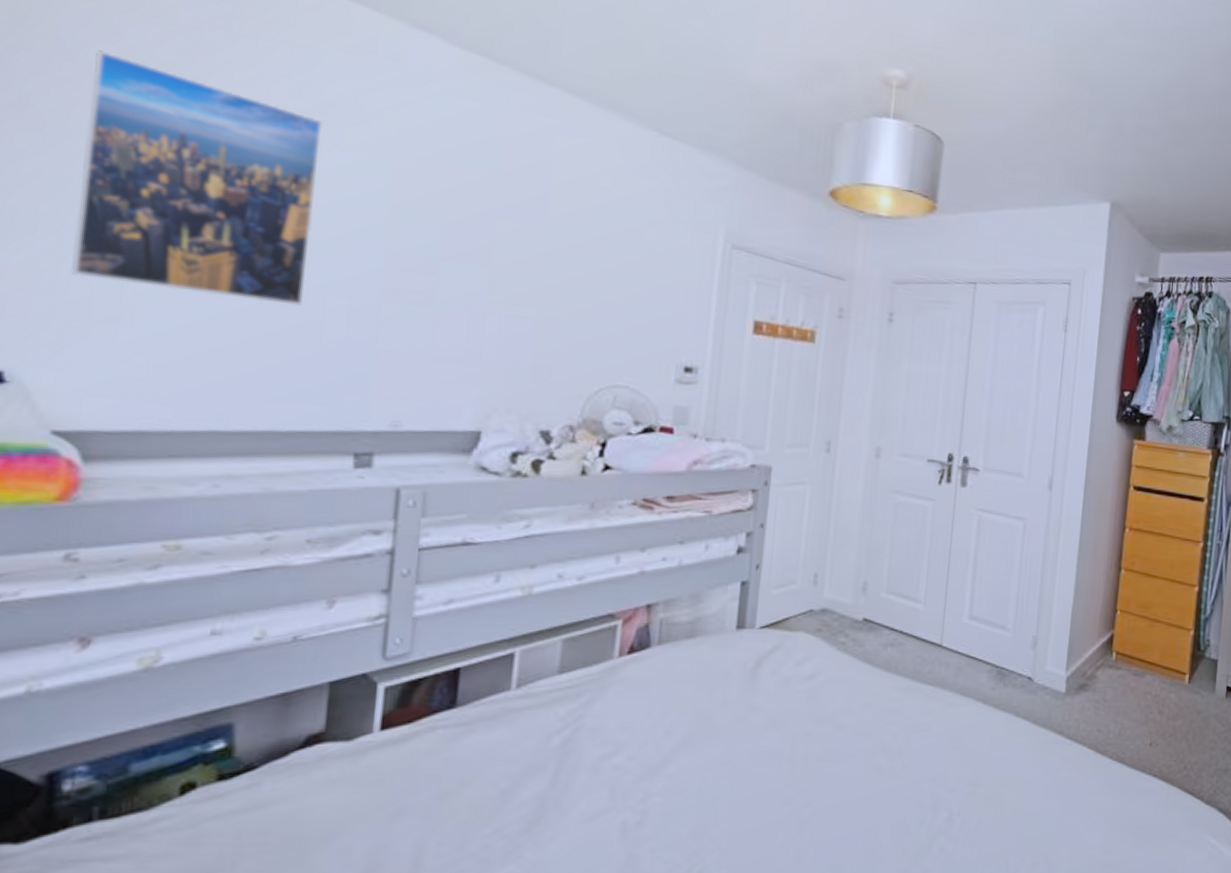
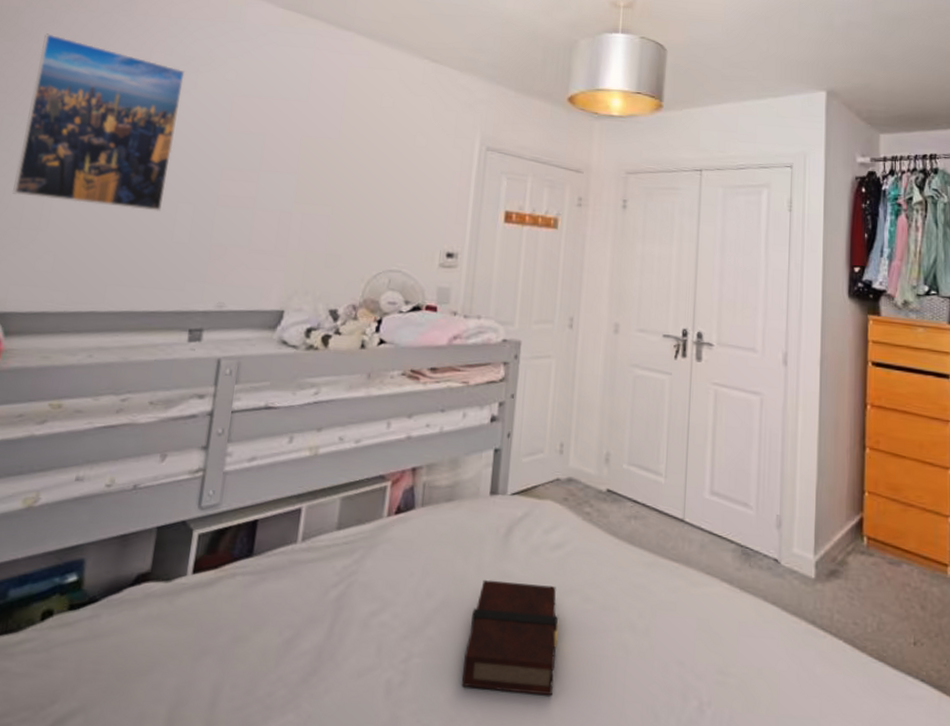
book: none [705,714,810,821] -> present [461,579,559,695]

